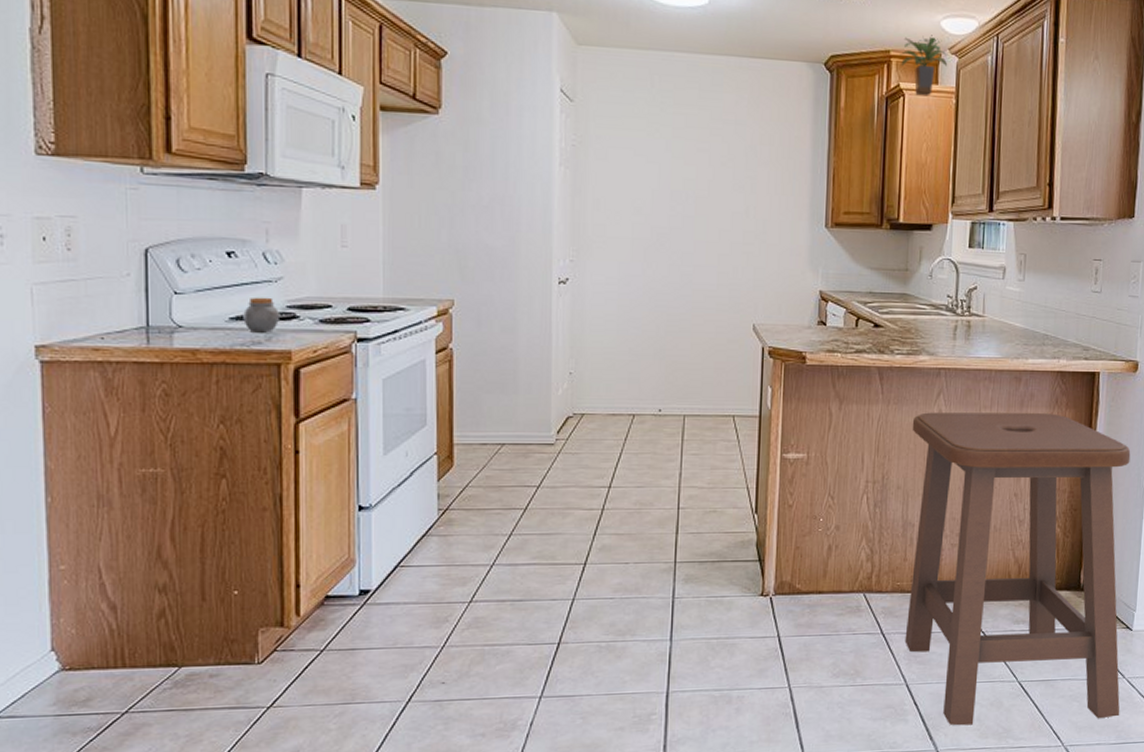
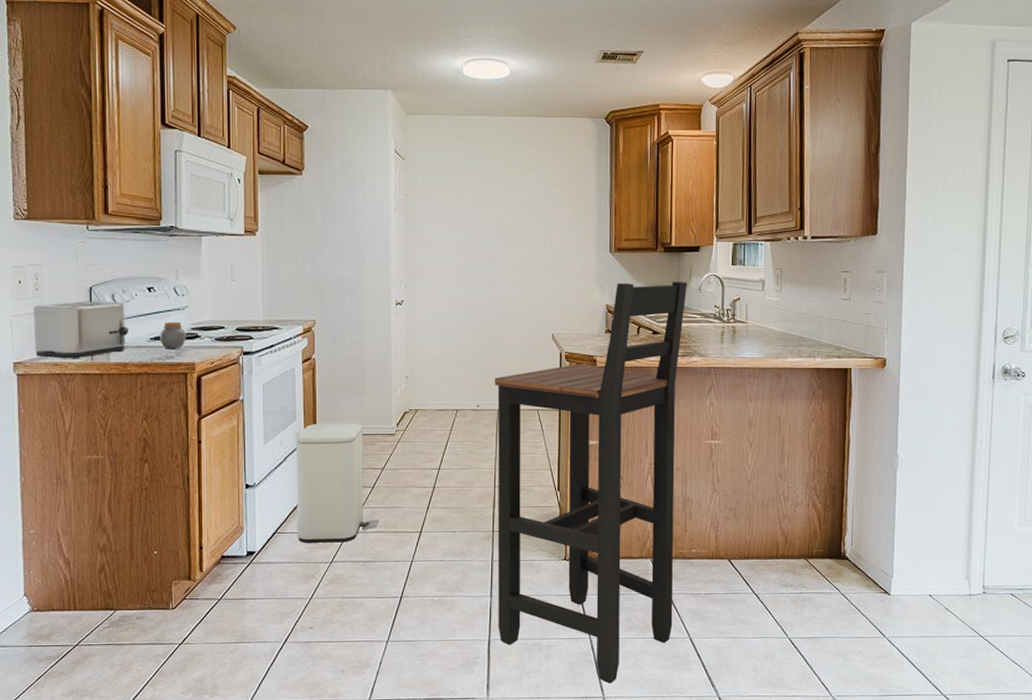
toaster: none [64,266,201,343] -> present [33,301,129,359]
pedal bin: none [425,429,533,579] -> present [295,423,379,543]
bar stool: none [678,264,916,740] -> present [495,281,687,684]
potted plant: present [900,35,948,97] -> none [668,89,709,141]
stool: present [904,412,1131,726] -> none [687,405,883,676]

